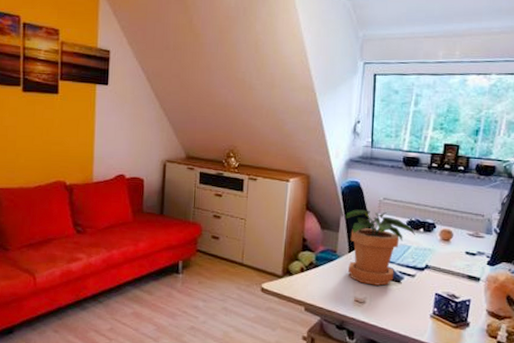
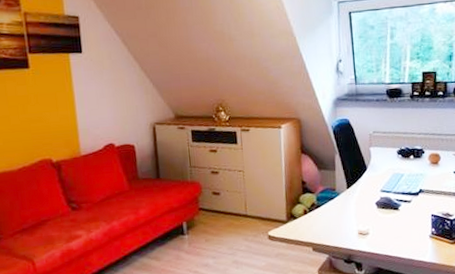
potted plant: present [345,209,415,286] -> none [339,144,406,216]

